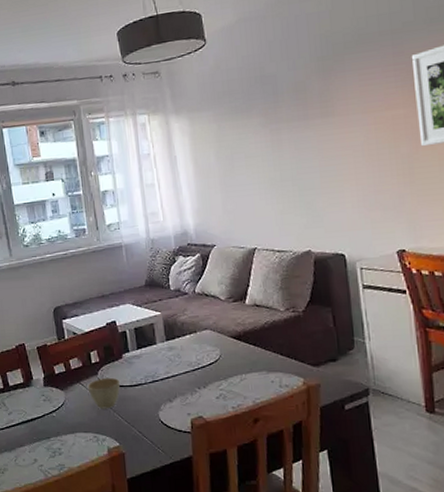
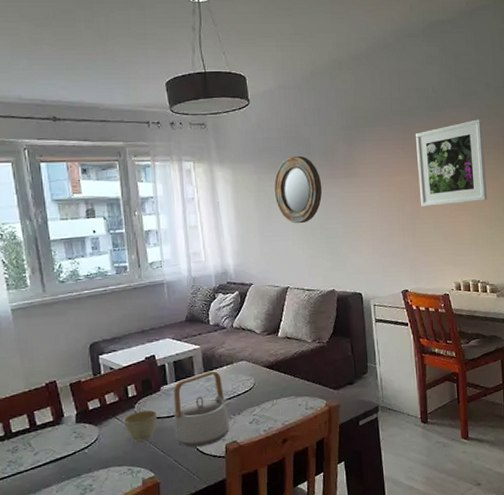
teapot: none [135,339,197,419] -> present [173,370,233,447]
home mirror: none [236,97,294,176] -> present [274,155,323,224]

